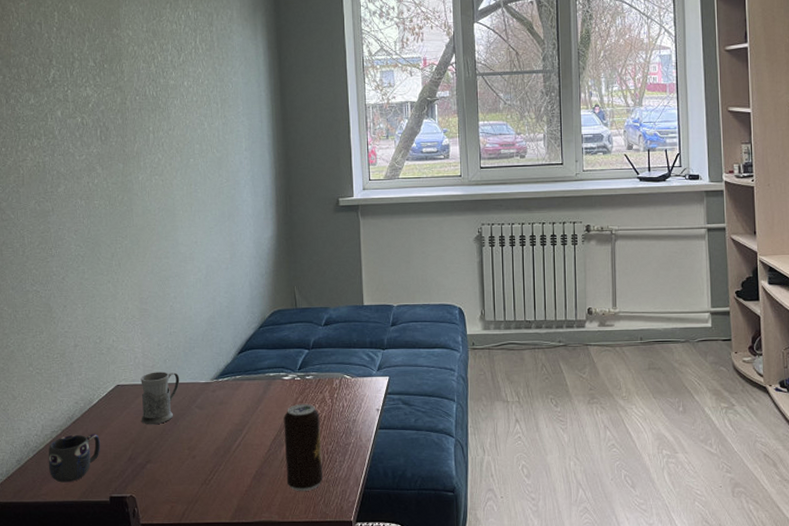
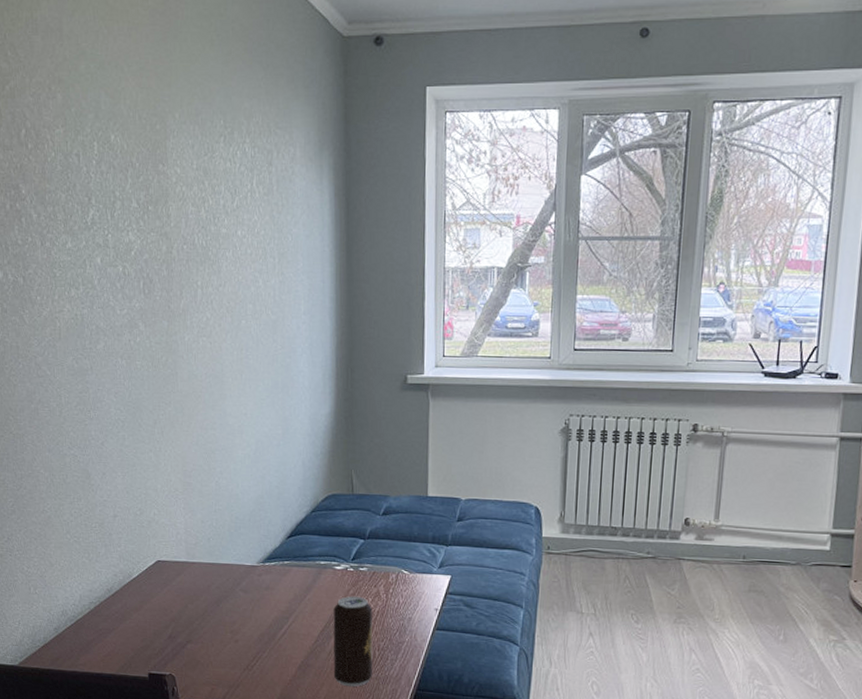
mug: present [48,434,101,483] -> none [86,608,140,655]
mug: present [141,372,180,425] -> none [182,550,224,605]

